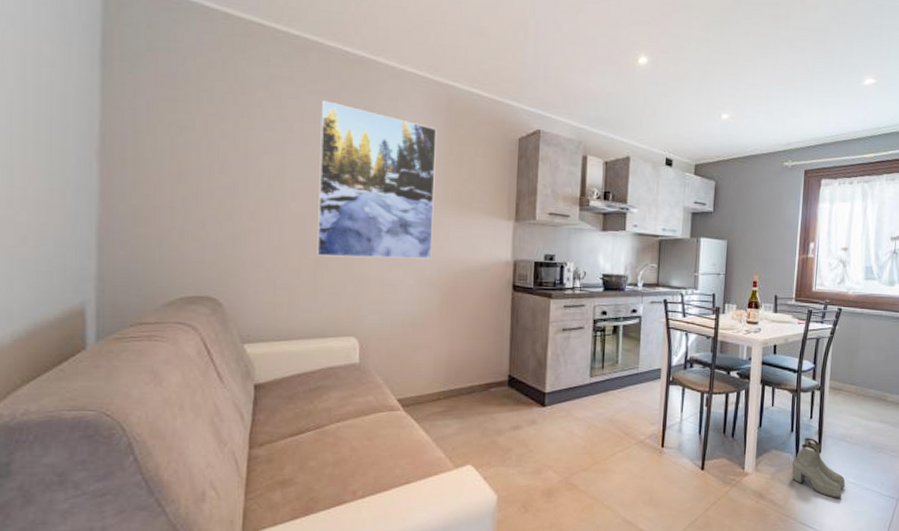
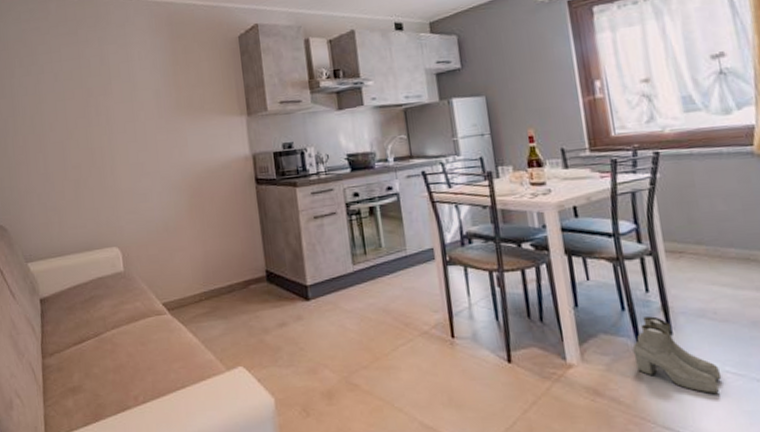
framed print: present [317,100,437,260] -> none [63,40,175,177]

